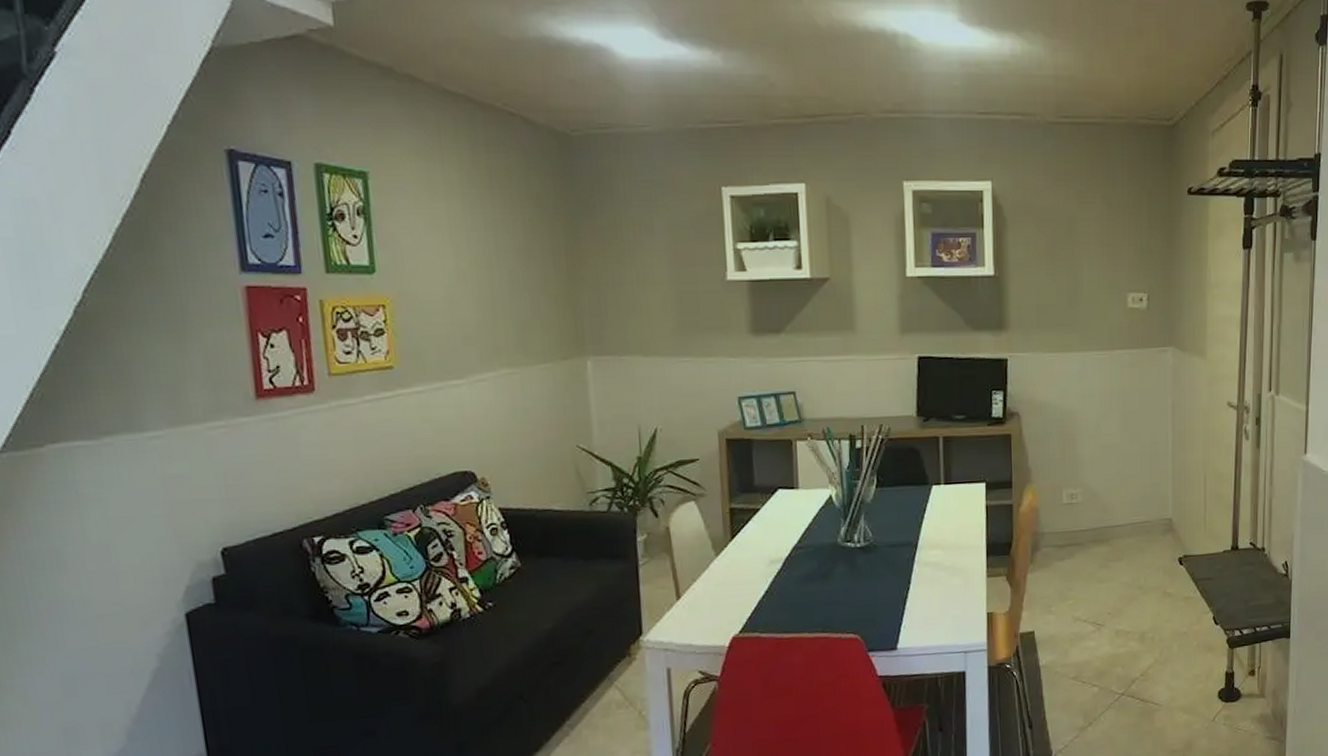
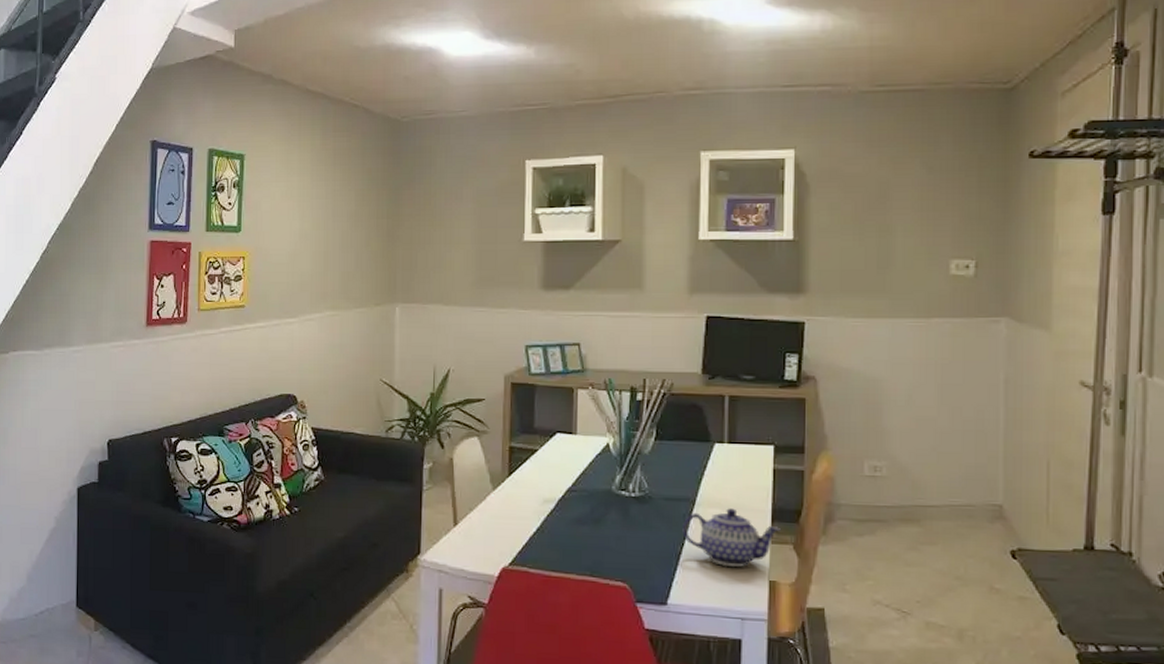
teapot: none [907,548,994,605] -> present [682,508,780,567]

